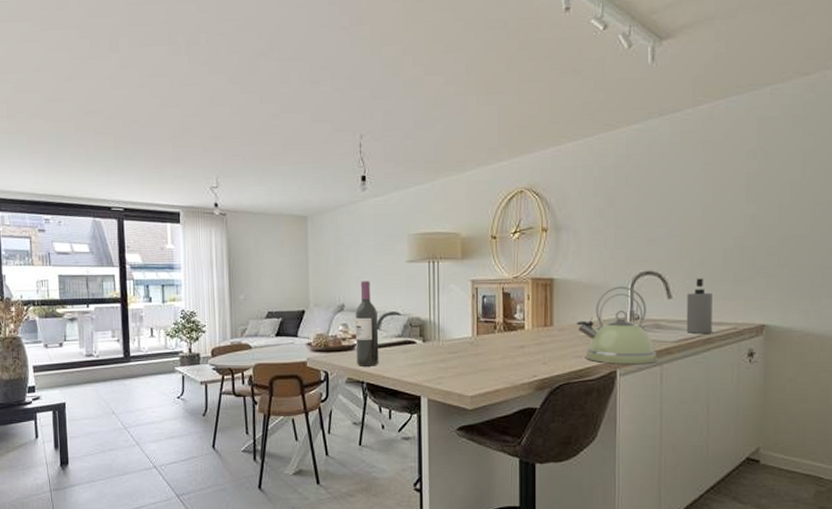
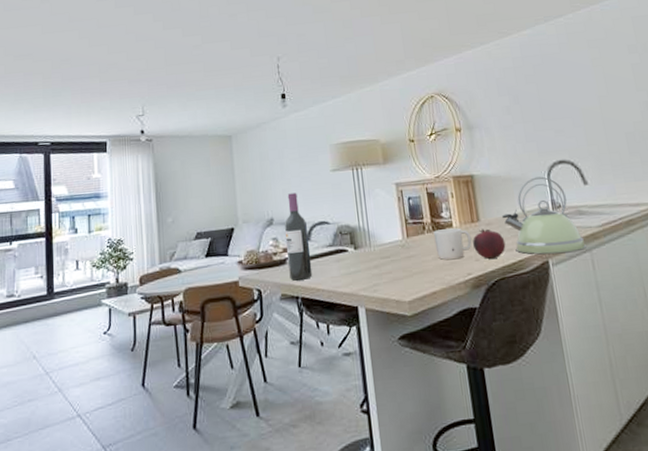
mug: none [504,330,542,361] -> present [433,228,472,261]
fruit: none [543,333,576,363] -> present [473,228,506,259]
soap dispenser: present [685,278,712,334] -> none [597,163,632,217]

